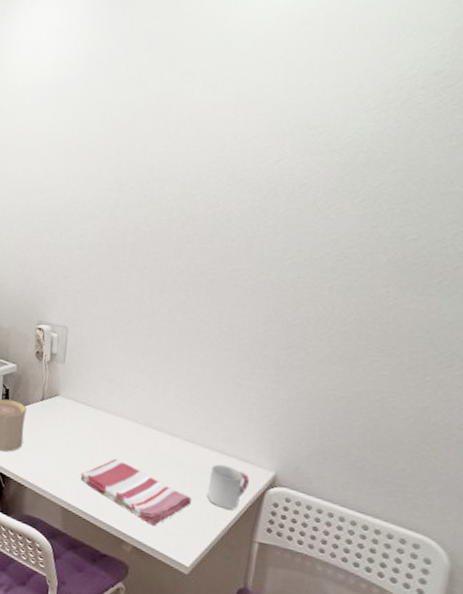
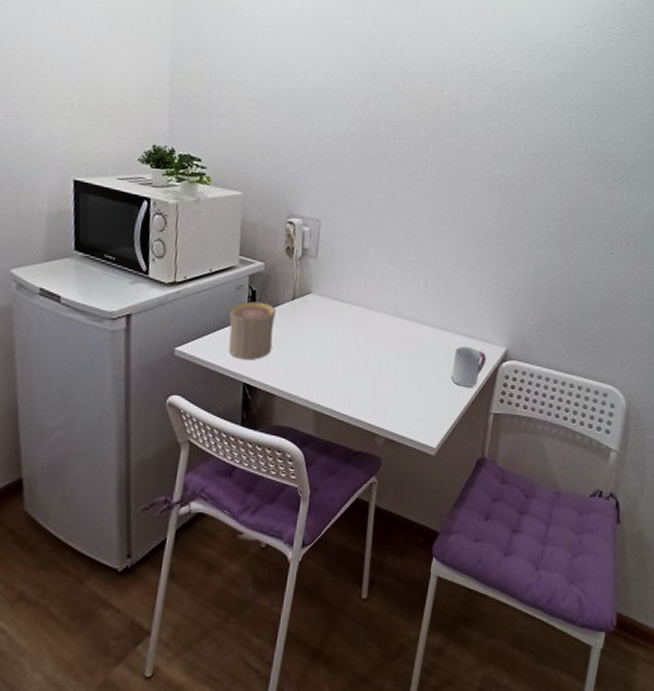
dish towel: present [80,459,192,526] -> none [333,353,438,414]

